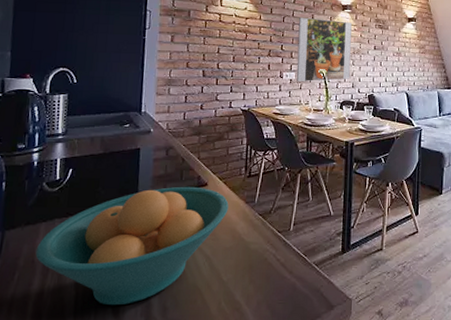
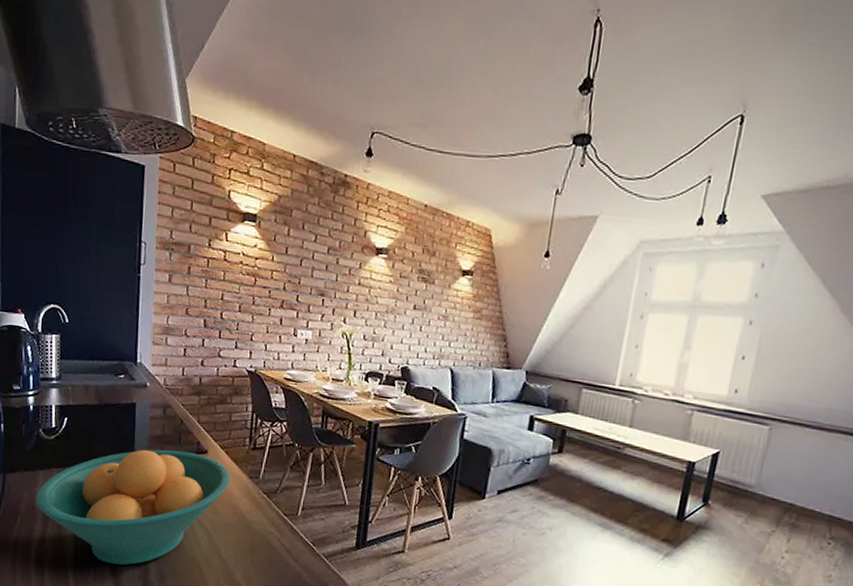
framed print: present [296,17,352,82] -> none [312,260,387,345]

